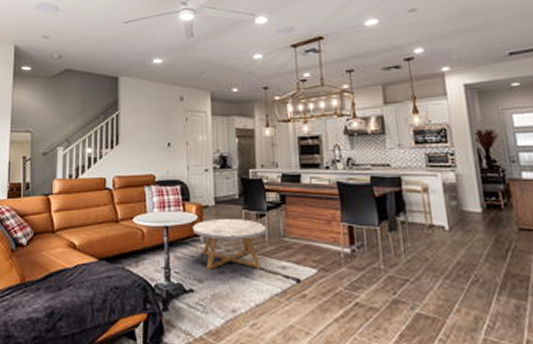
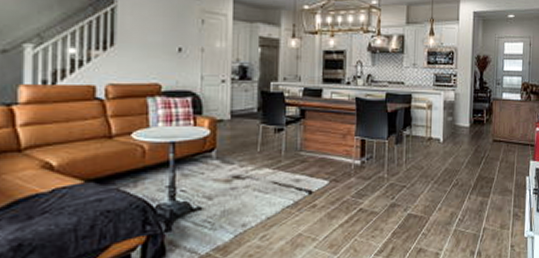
coffee table: present [192,219,267,270] -> none [203,134,284,187]

